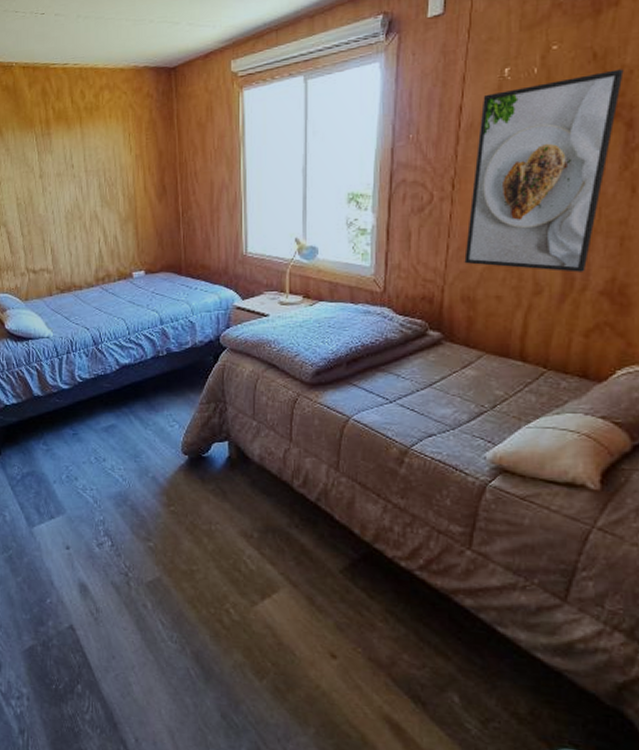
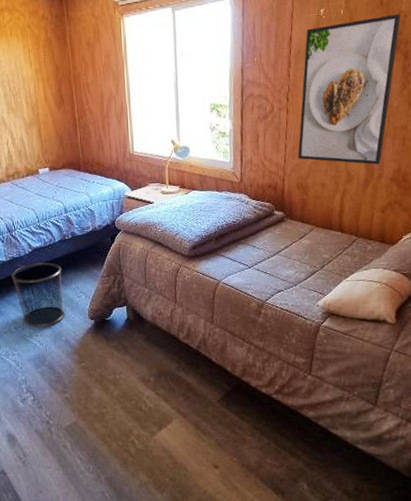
waste bin: none [94,383,154,460] -> present [11,262,65,328]

